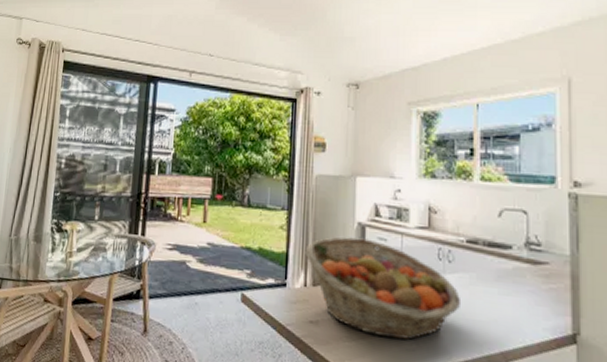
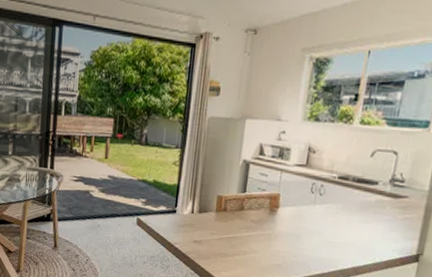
fruit basket: present [305,237,460,340] -> none [194,172,326,257]

